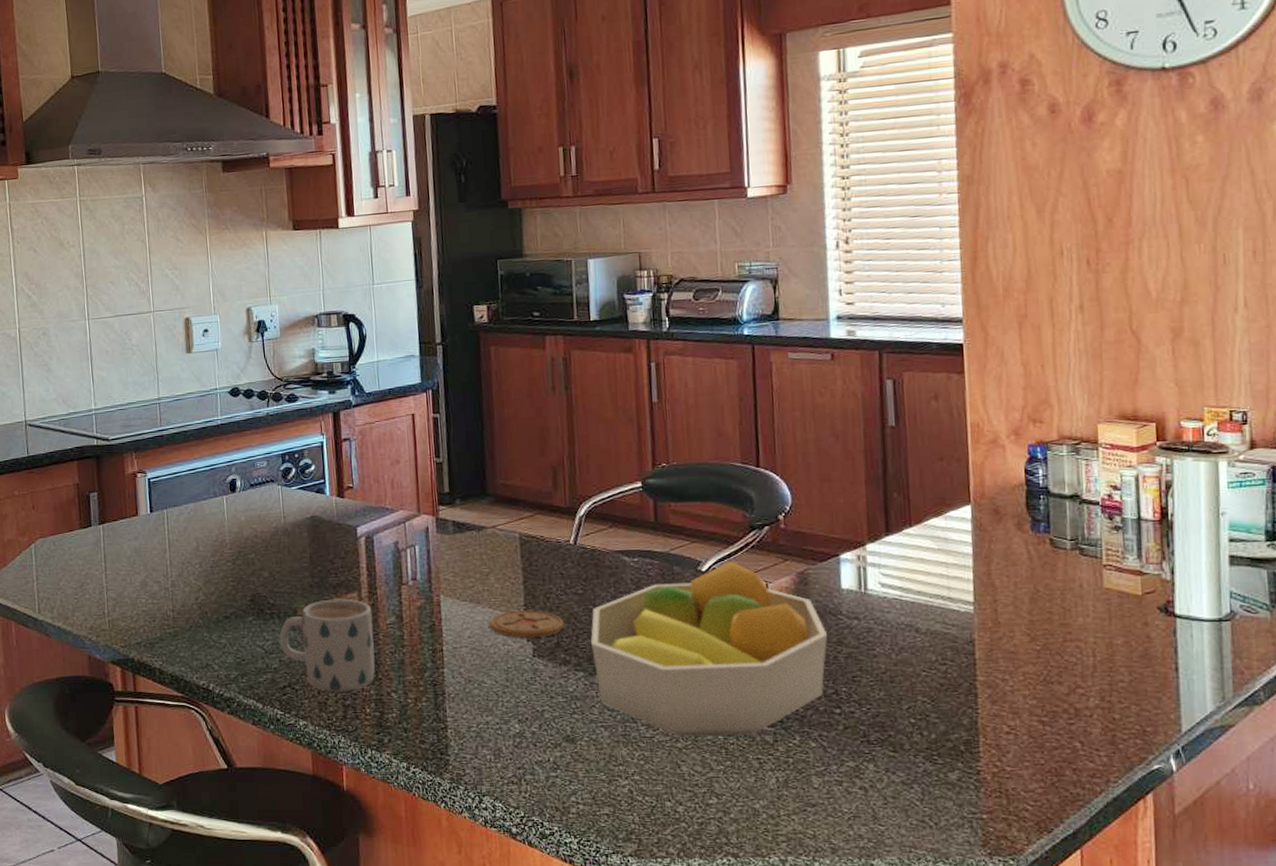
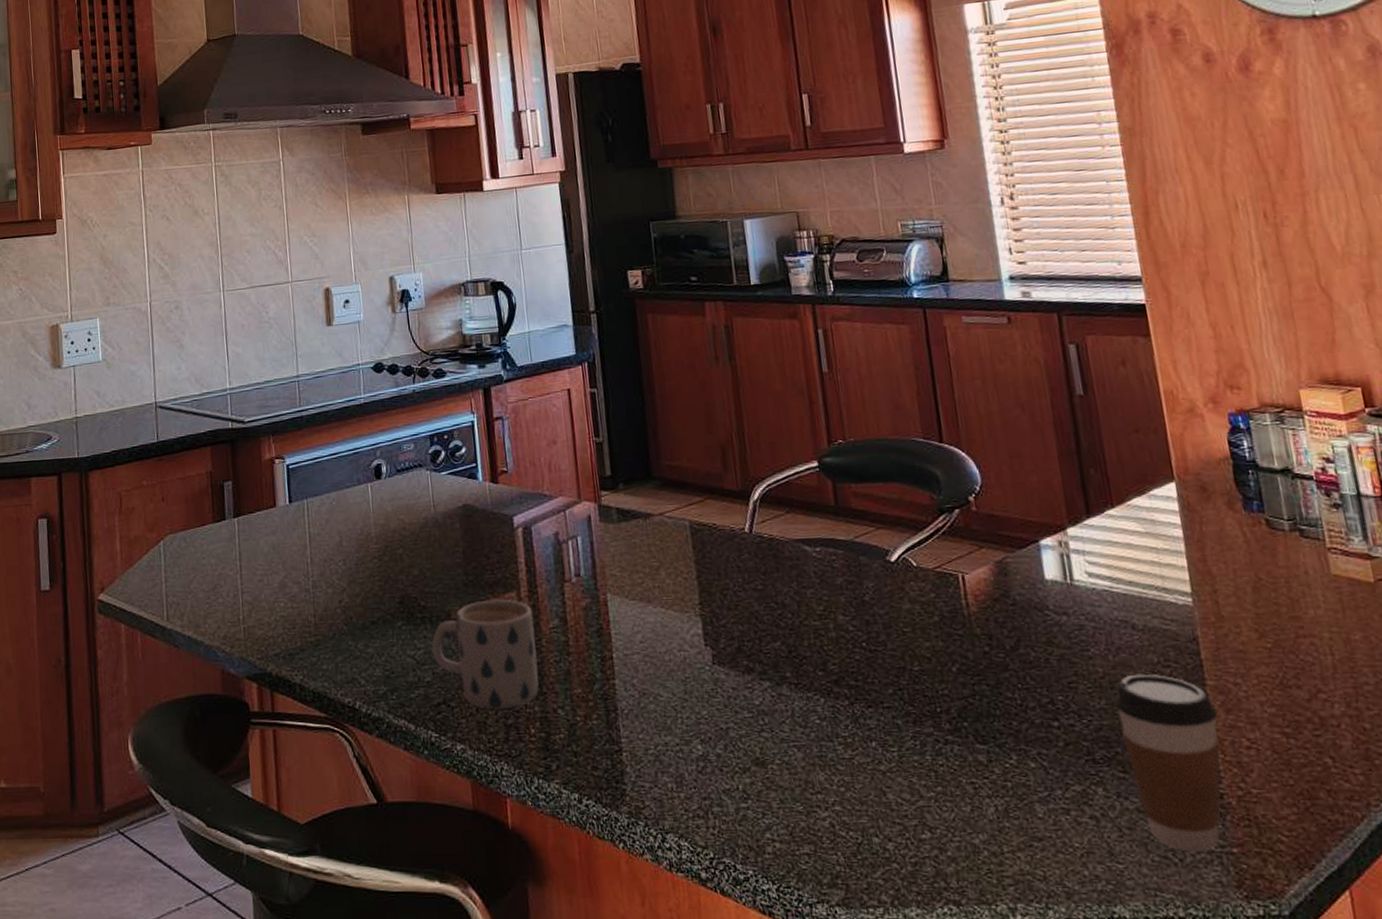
coaster: present [489,610,564,638] -> none [662,609,745,643]
fruit bowl: present [591,561,828,737] -> none [775,549,1038,758]
coffee cup: none [892,670,984,817] -> present [1114,674,1221,852]

